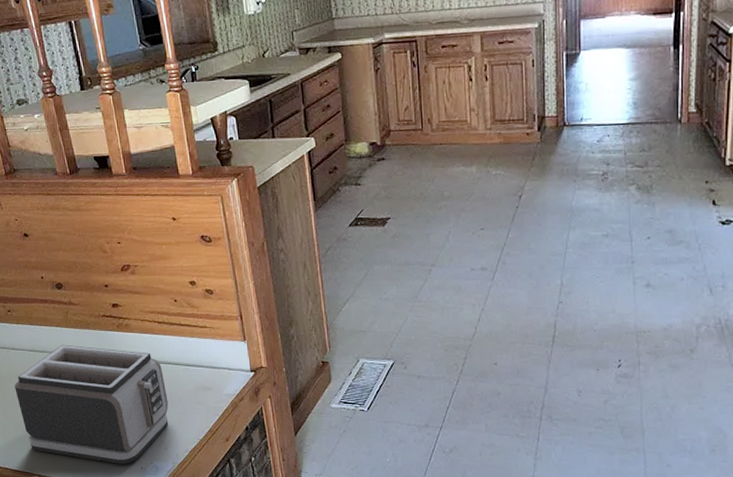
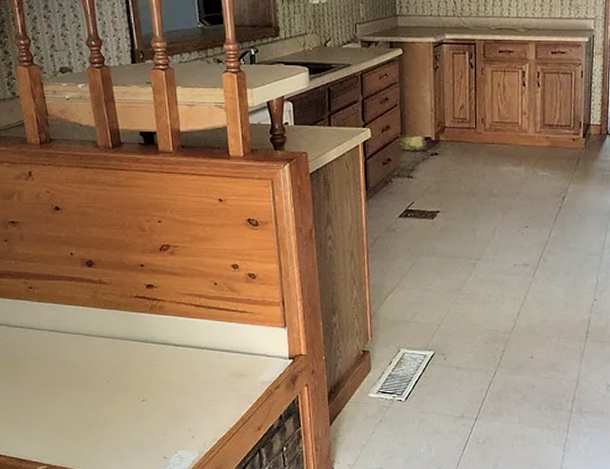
toaster: present [14,344,169,464] -> none [29,325,199,454]

